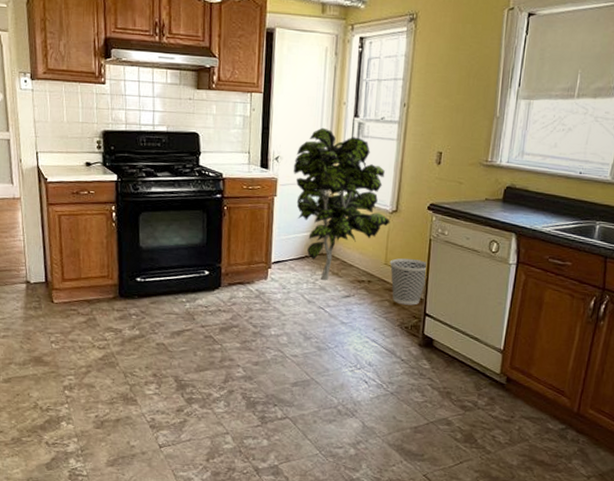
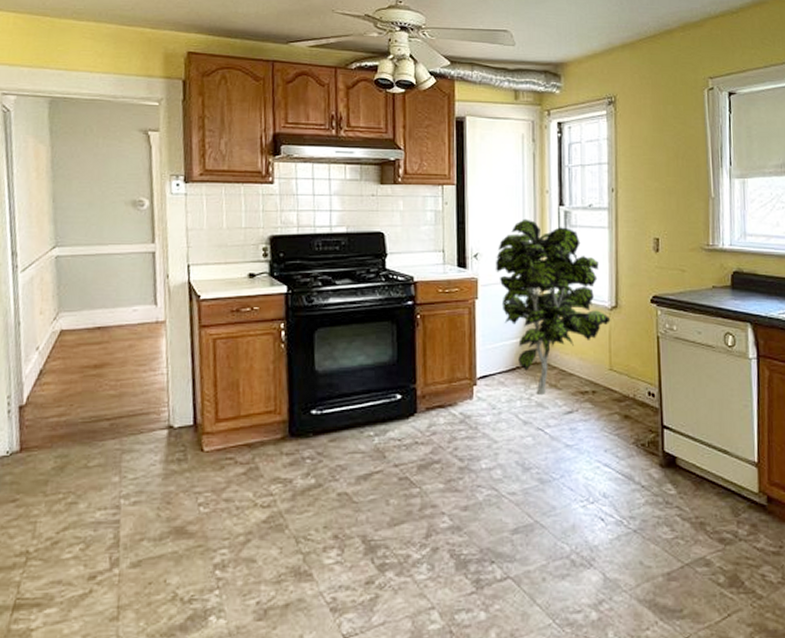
wastebasket: present [389,258,427,305] -> none [615,361,660,417]

